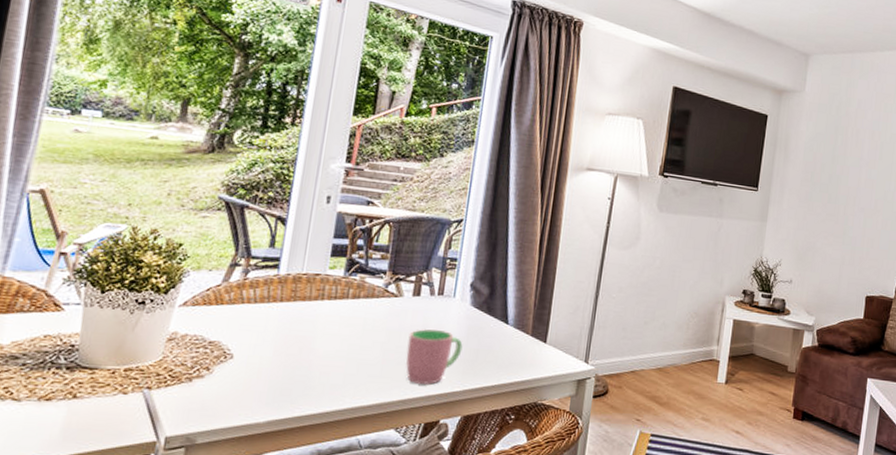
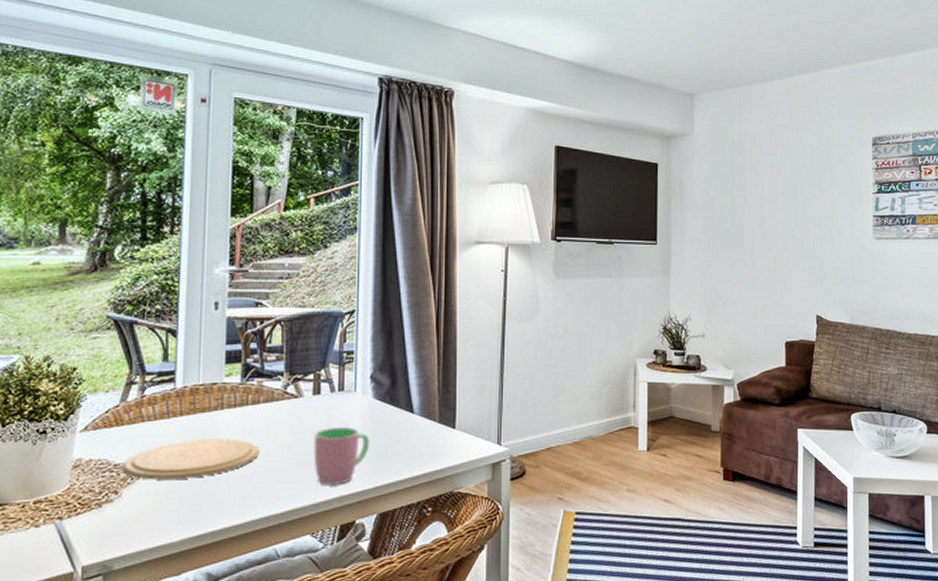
plate: none [218,326,355,363] -> present [124,438,259,480]

